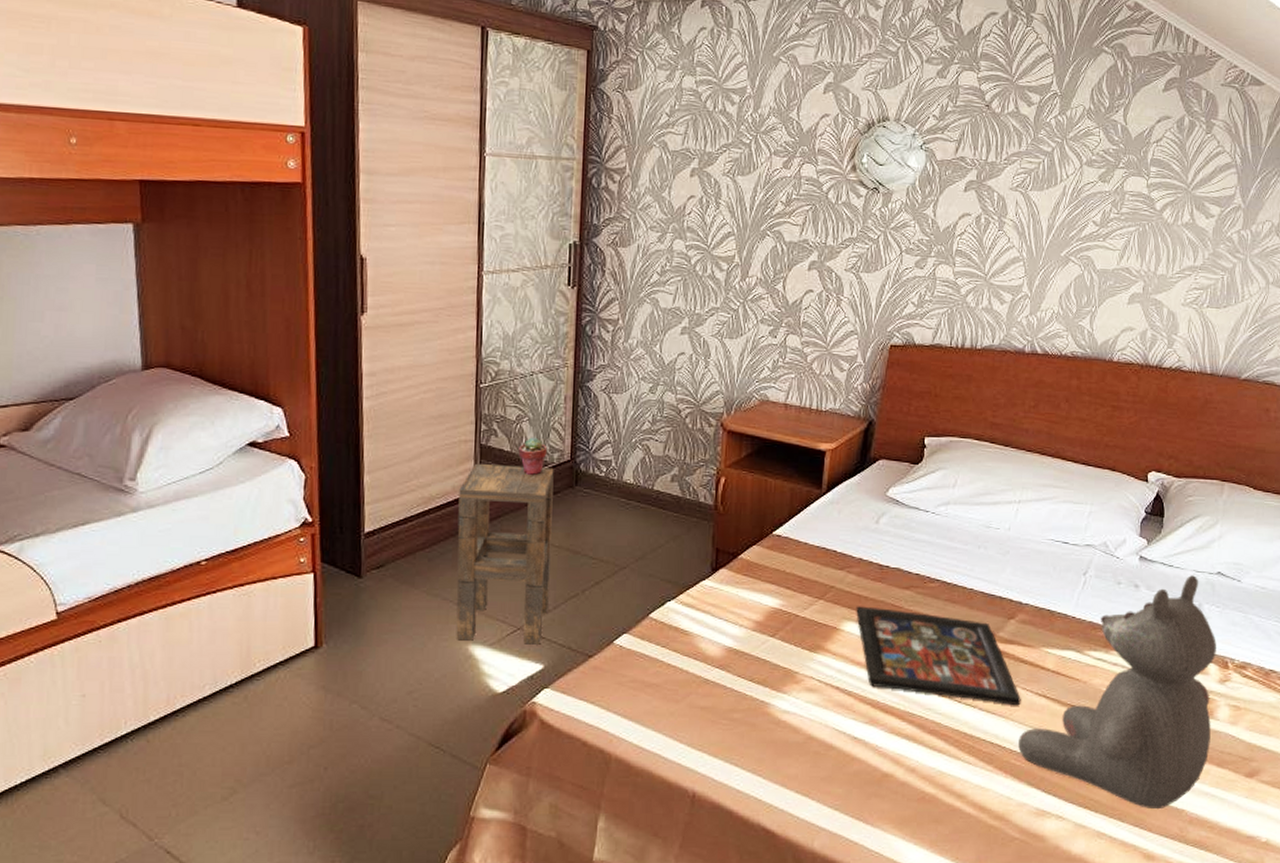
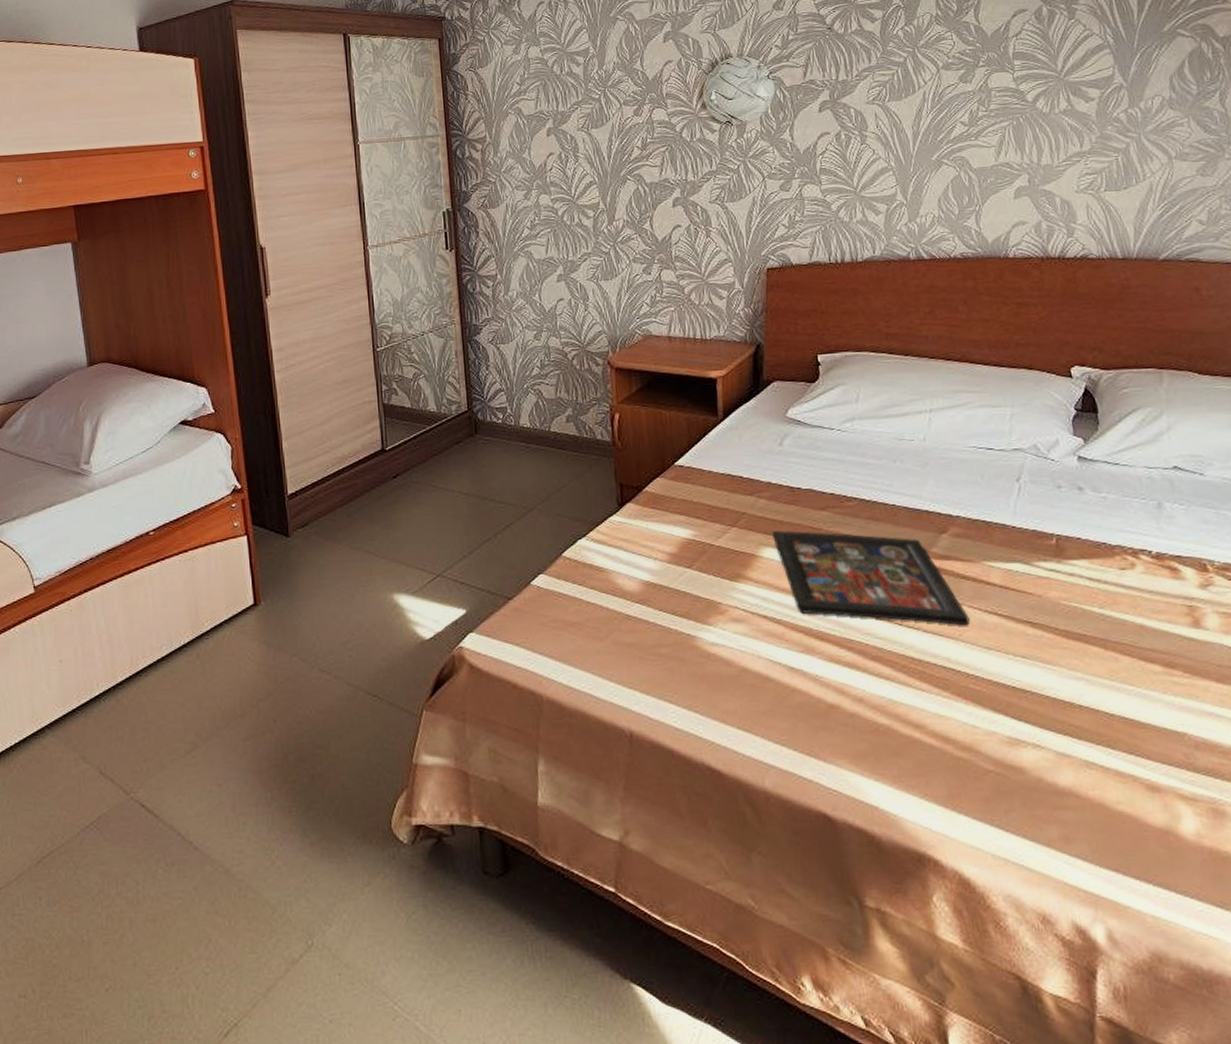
side table: present [456,464,554,645] -> none [368,420,464,591]
potted succulent: present [518,437,548,475] -> none [418,392,446,428]
teddy bear: present [1018,575,1217,810] -> none [974,472,1204,734]

